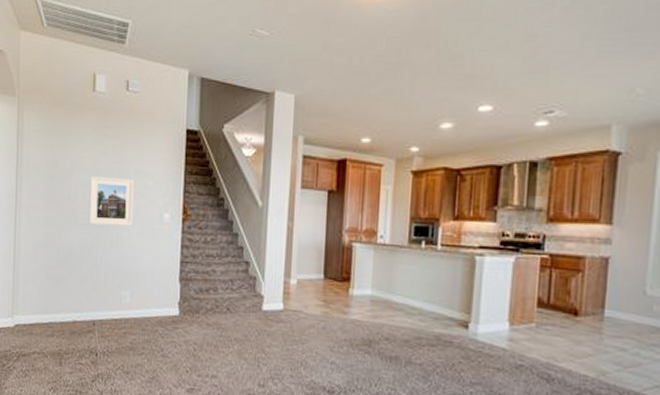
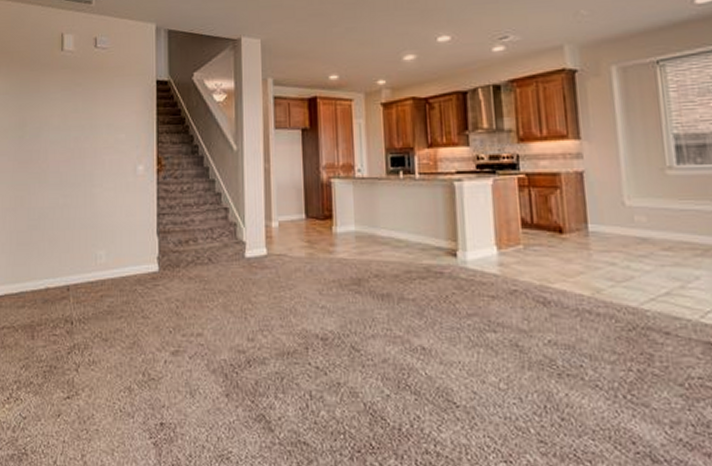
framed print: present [88,176,134,226] -> none [60,133,106,183]

